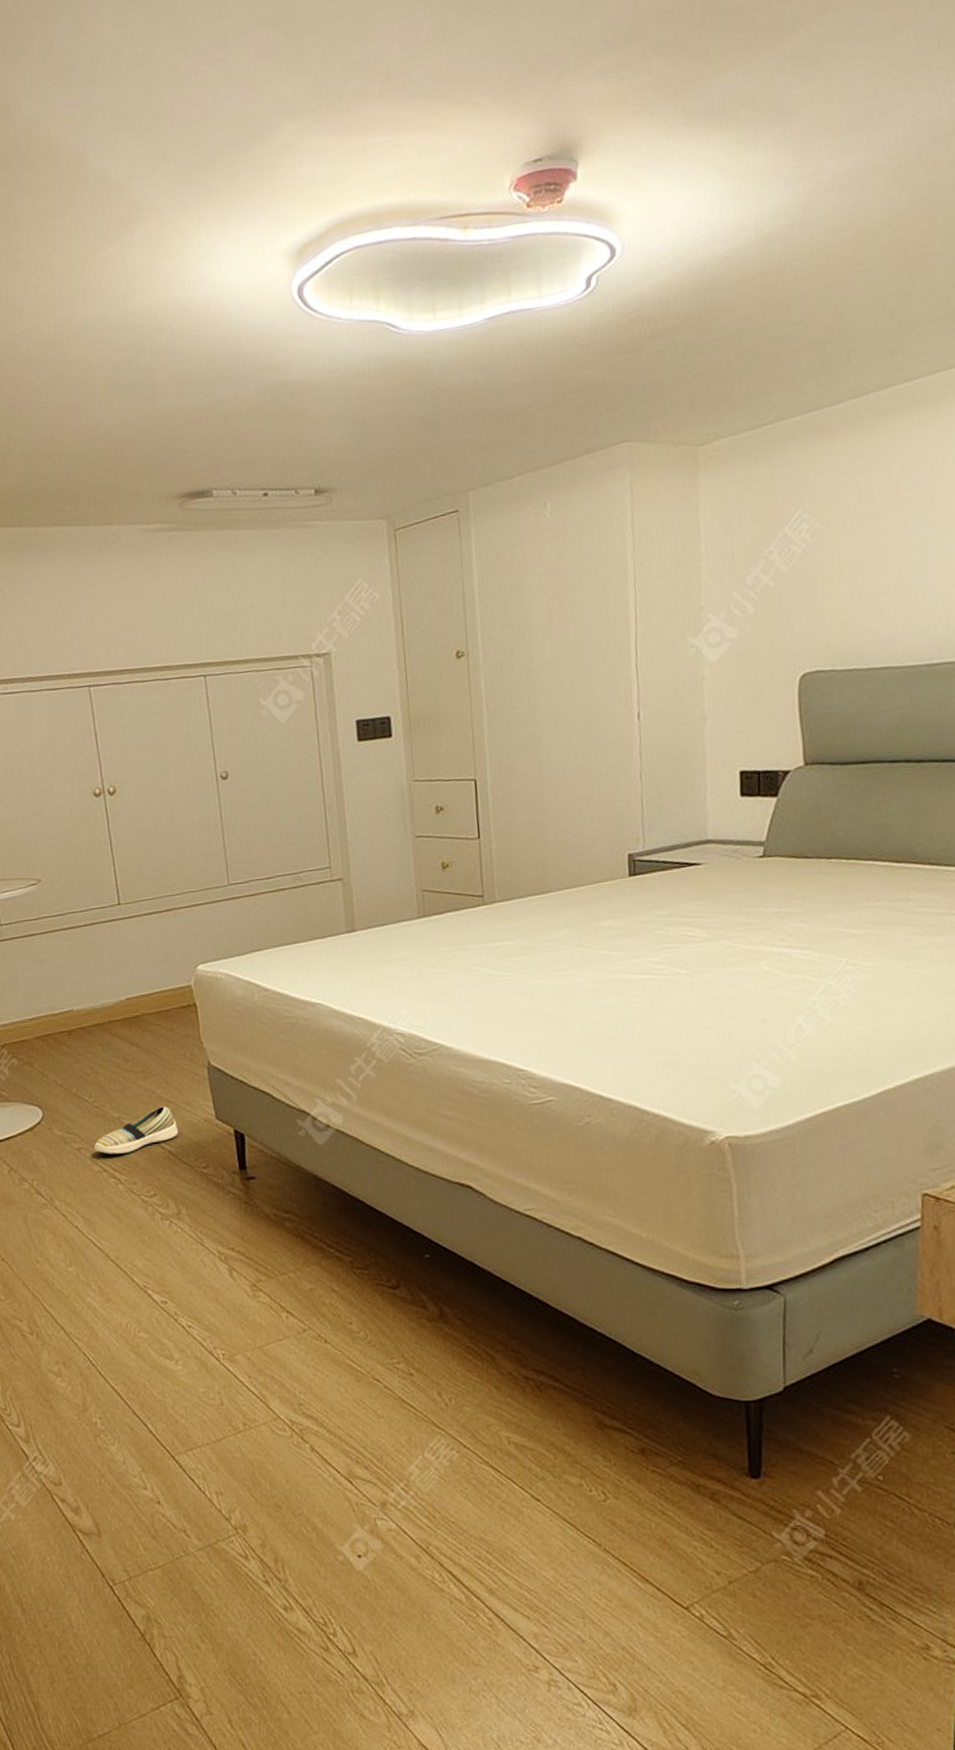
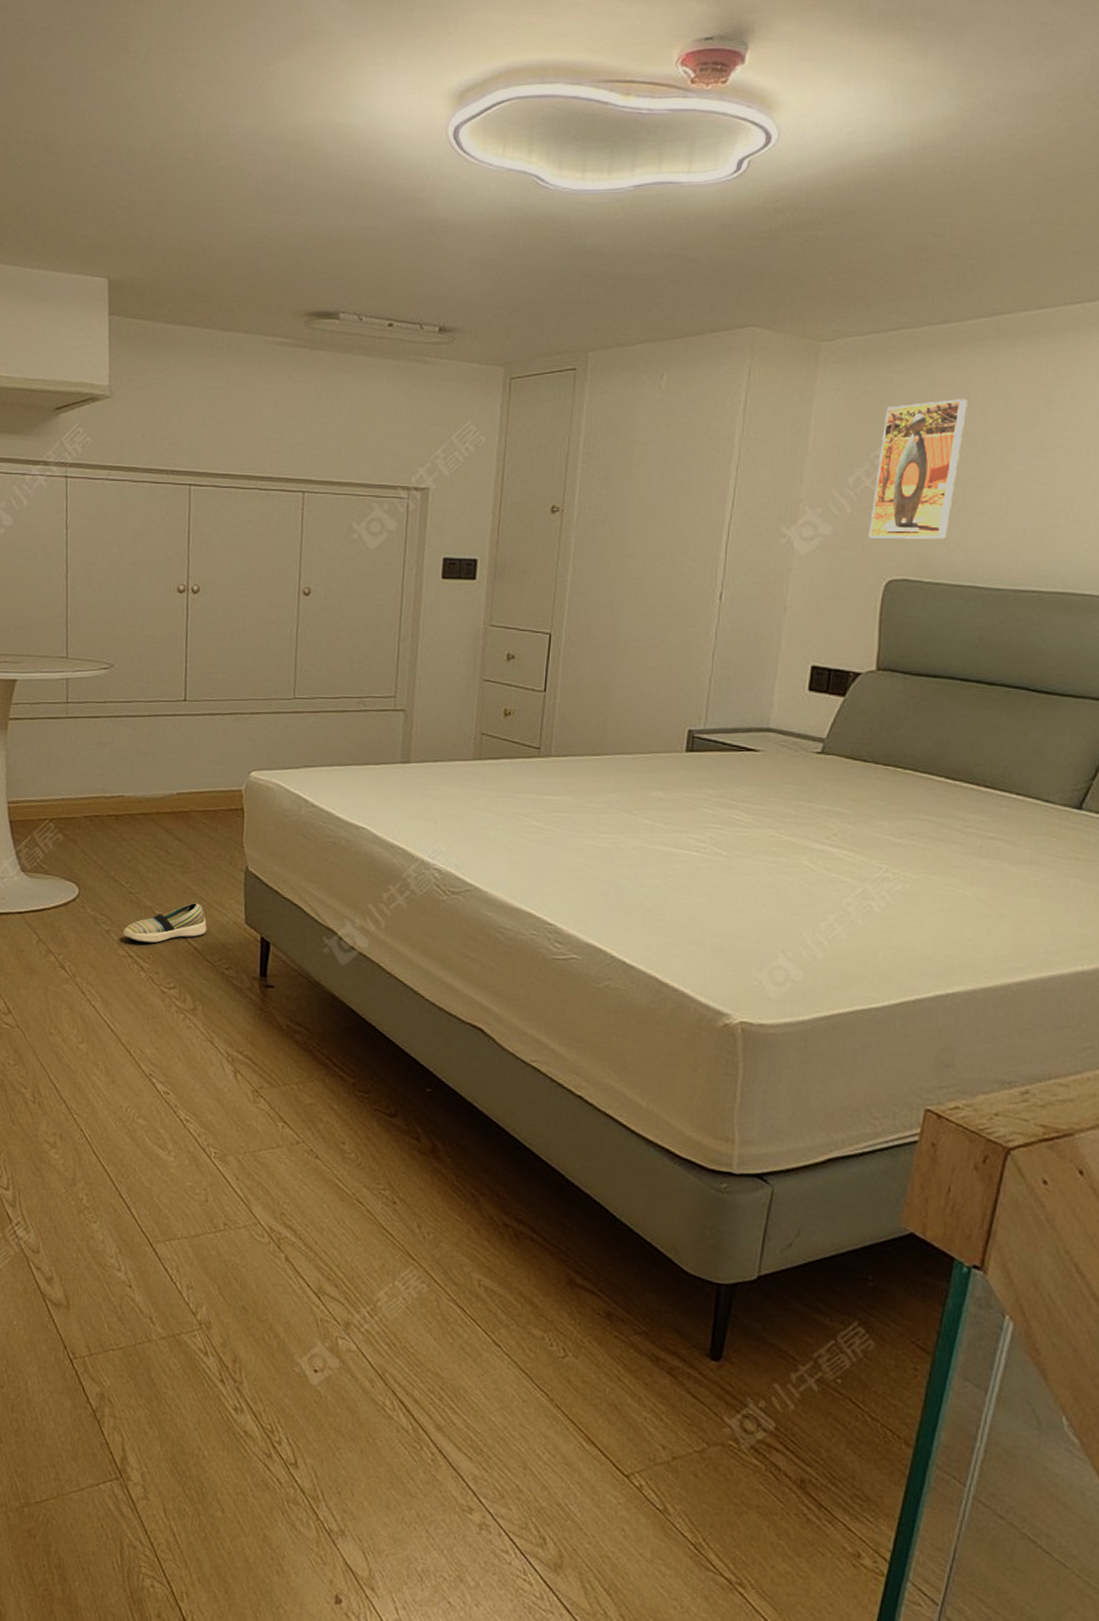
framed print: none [772,482,853,635] -> present [868,399,968,539]

